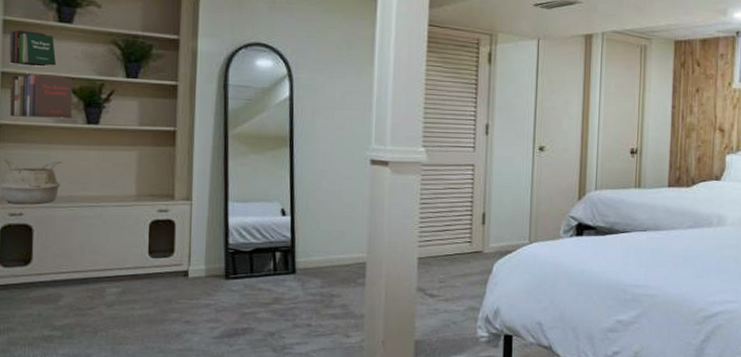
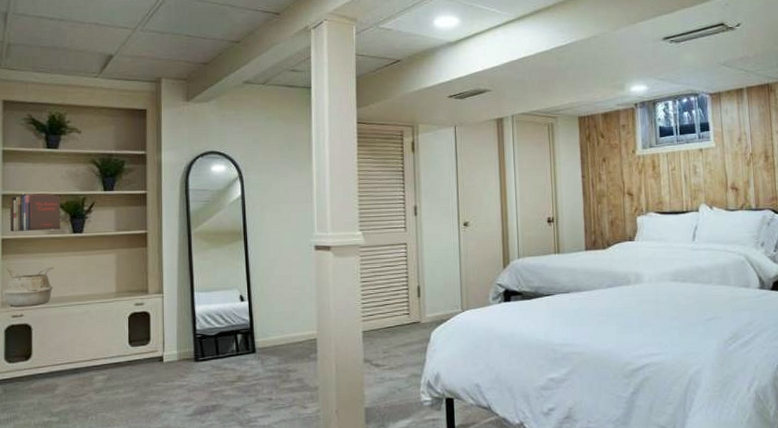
books: present [10,30,57,67] -> none [9,158,47,188]

